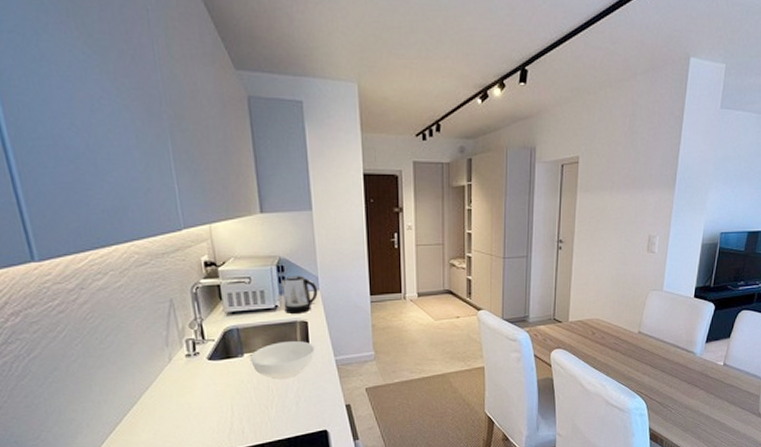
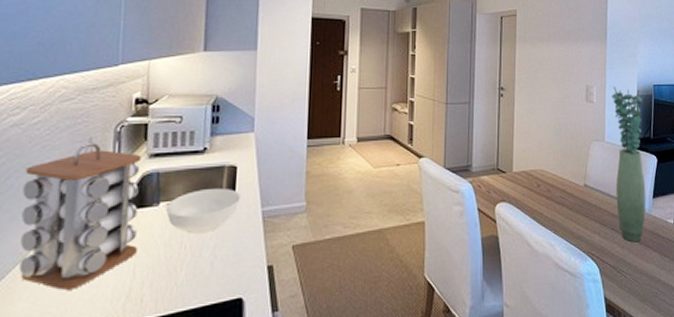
spice rack: none [120,302,231,425] -> present [19,142,142,290]
kettle: present [281,276,318,314] -> none [213,116,253,157]
vase: none [668,235,707,382] -> present [611,86,646,243]

